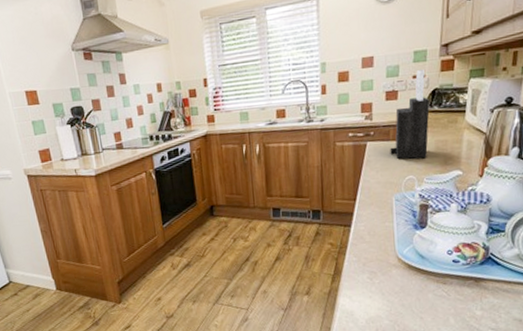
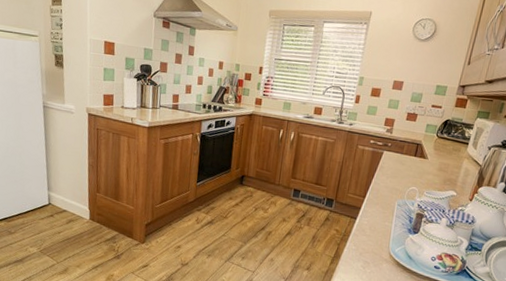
knife block: present [390,70,430,159] -> none [401,101,442,176]

